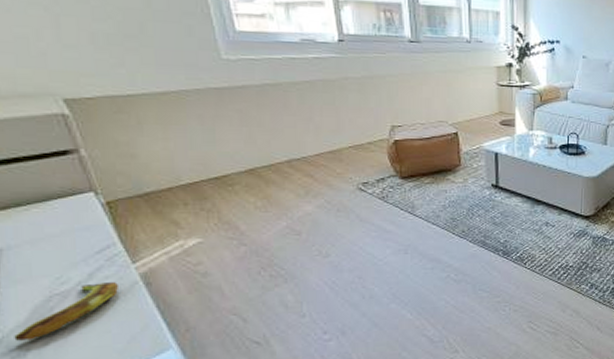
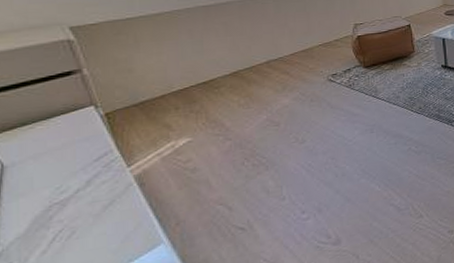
banana: present [14,282,118,341] -> none [13,186,114,253]

